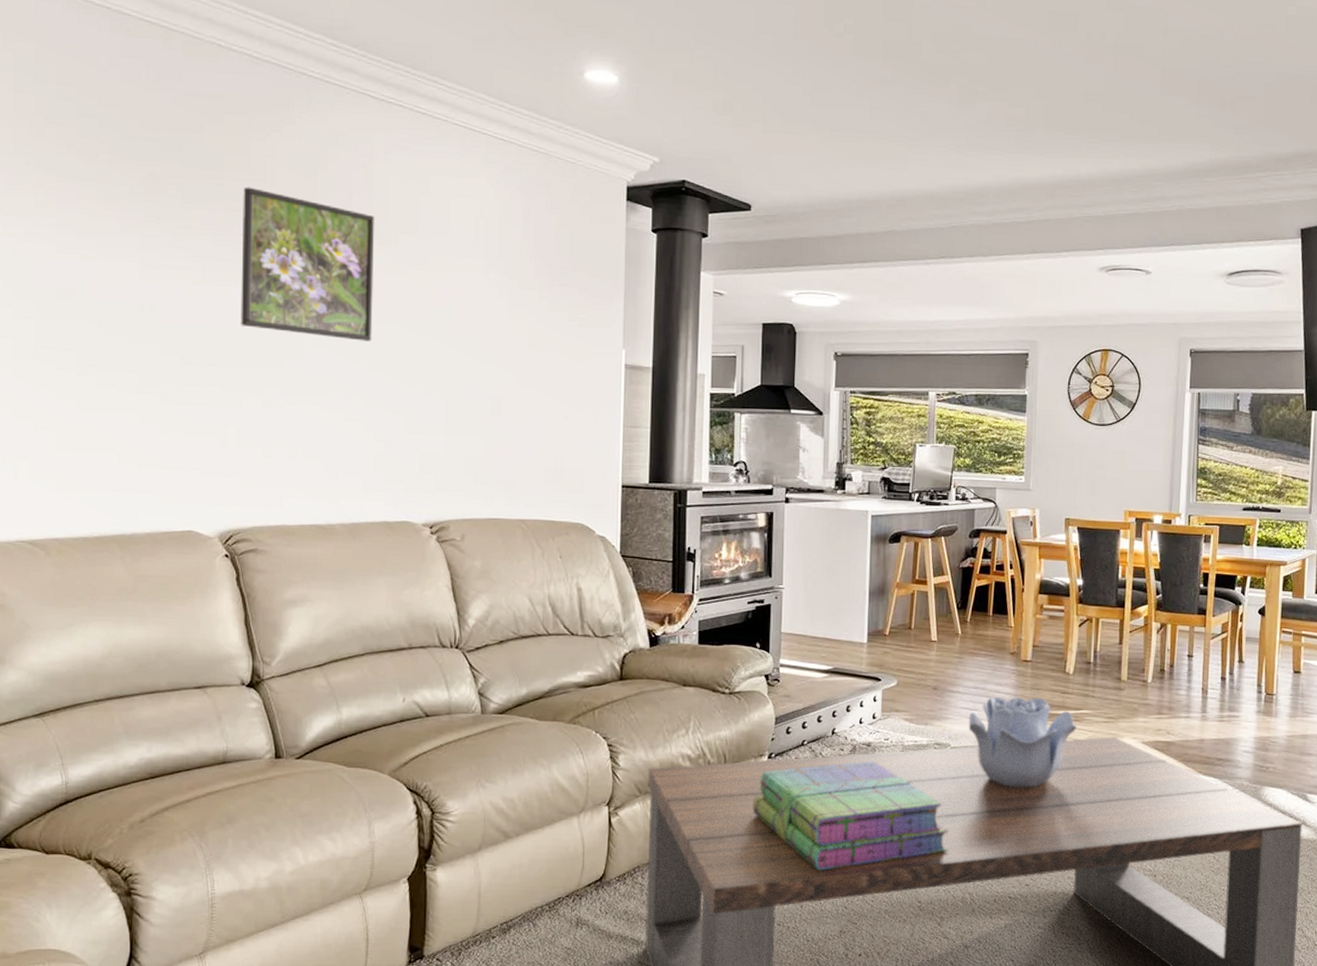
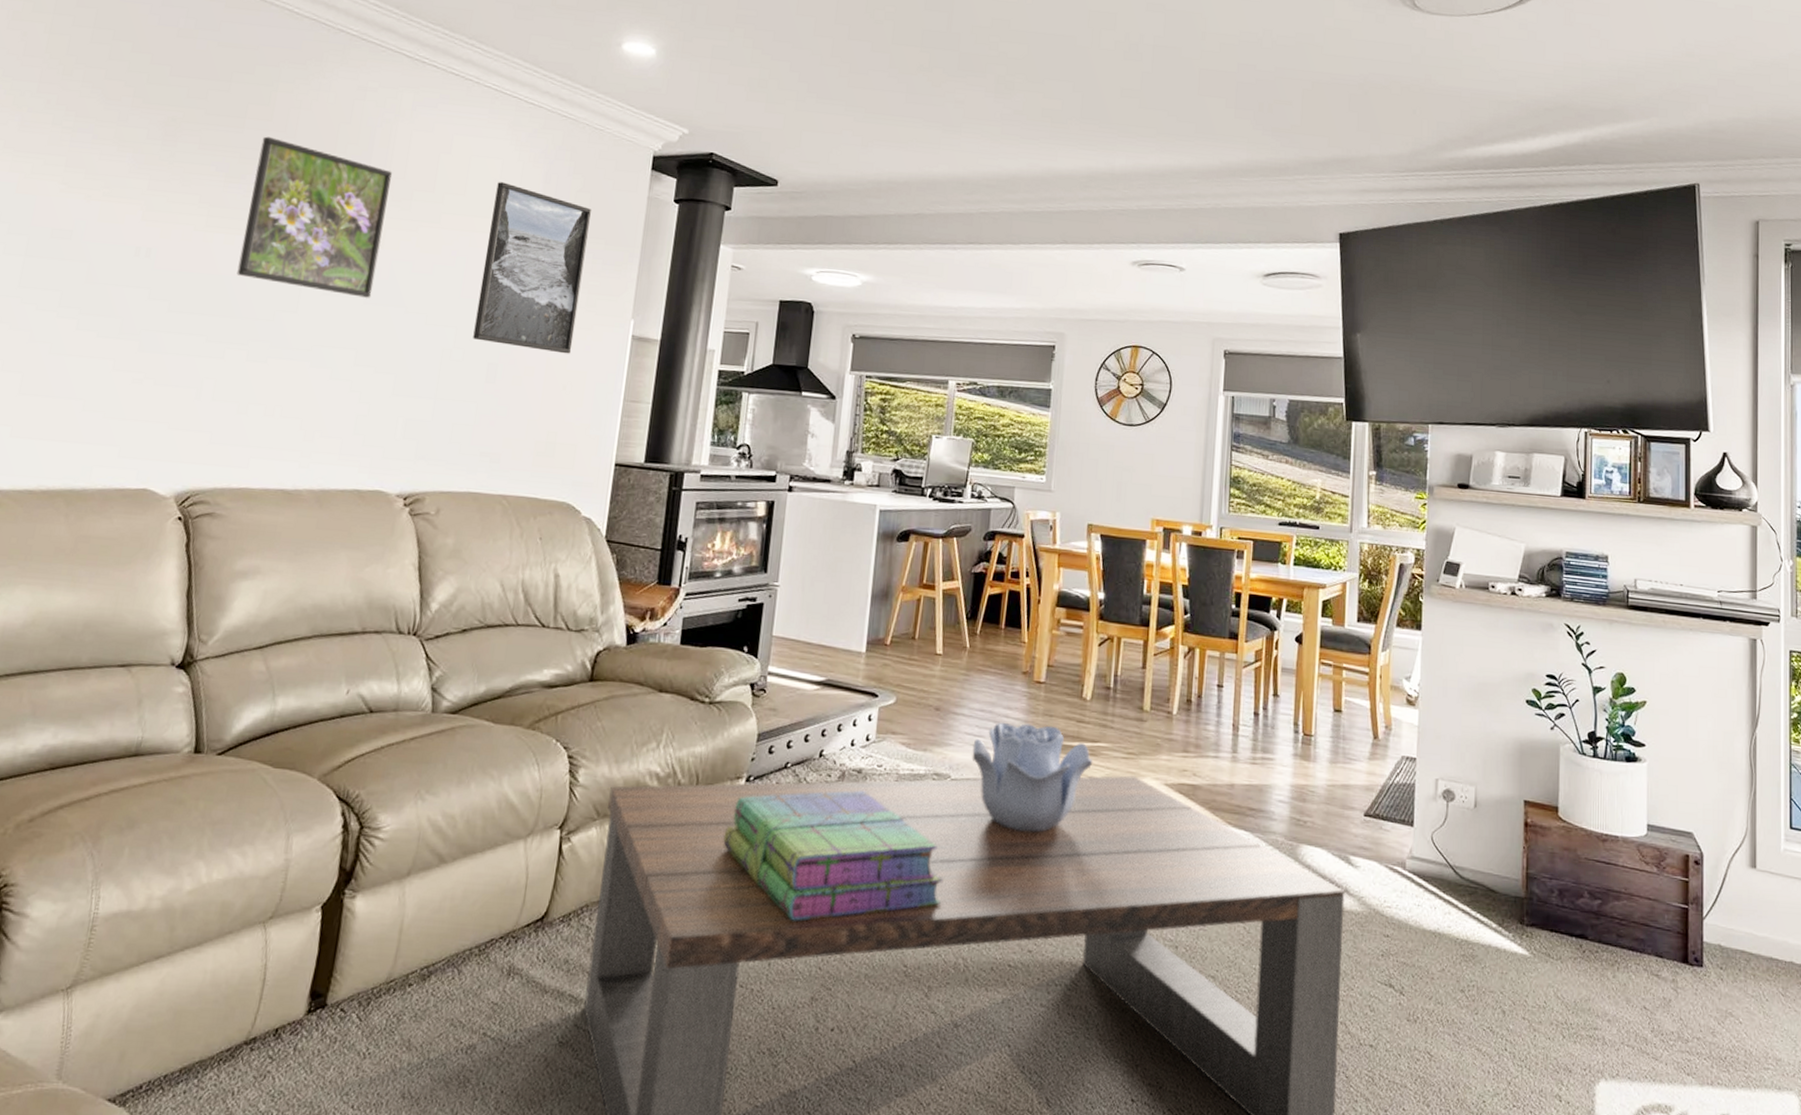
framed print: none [474,221,573,385] -> present [473,182,592,354]

